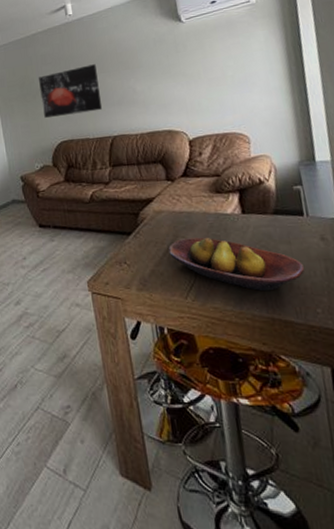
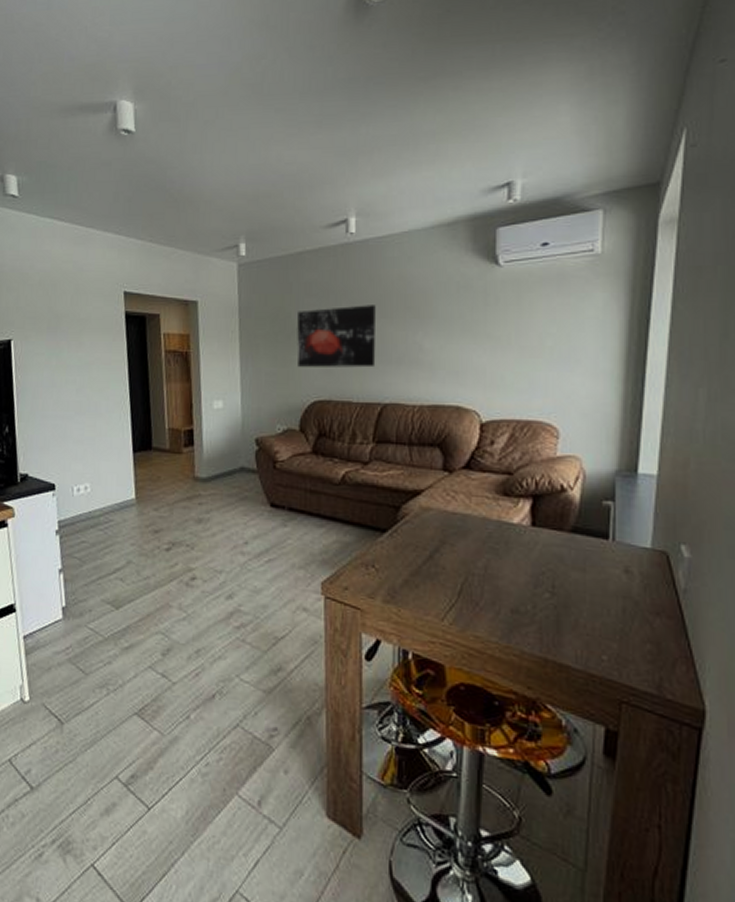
fruit bowl: present [168,237,305,292] -> none [431,546,597,626]

